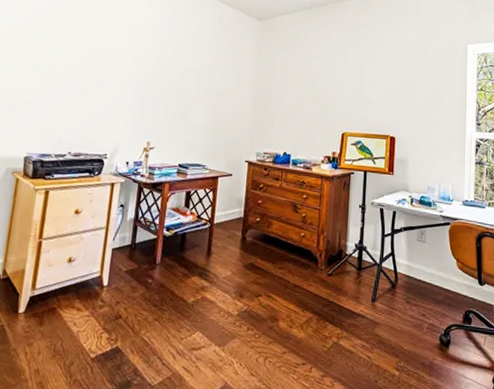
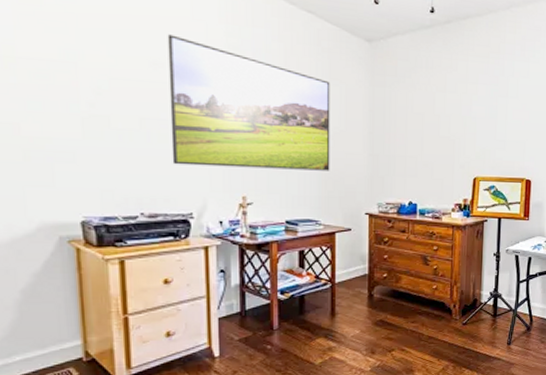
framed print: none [99,16,227,123] -> present [167,34,330,171]

